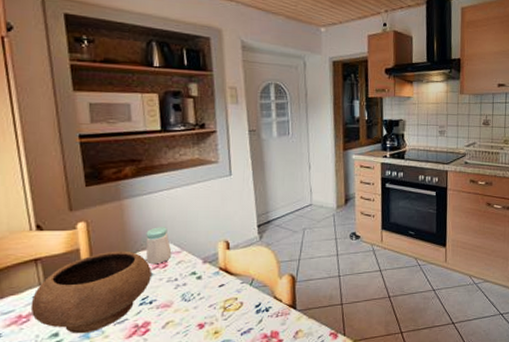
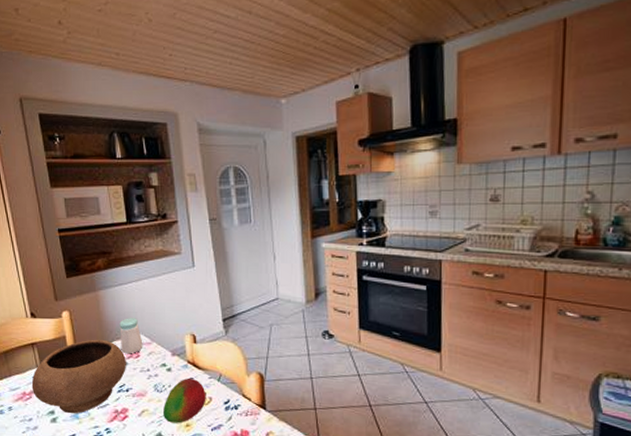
fruit: none [189,285,237,332] -> present [162,379,206,424]

